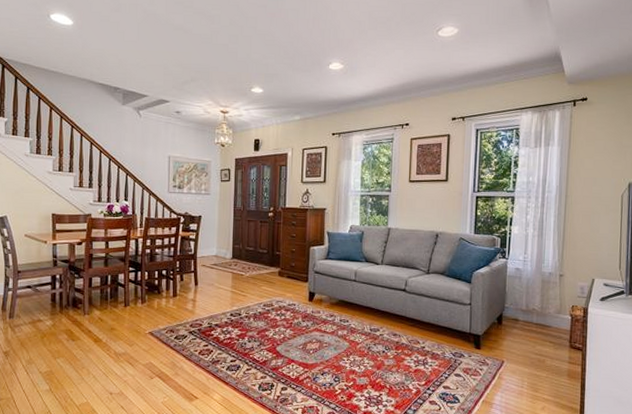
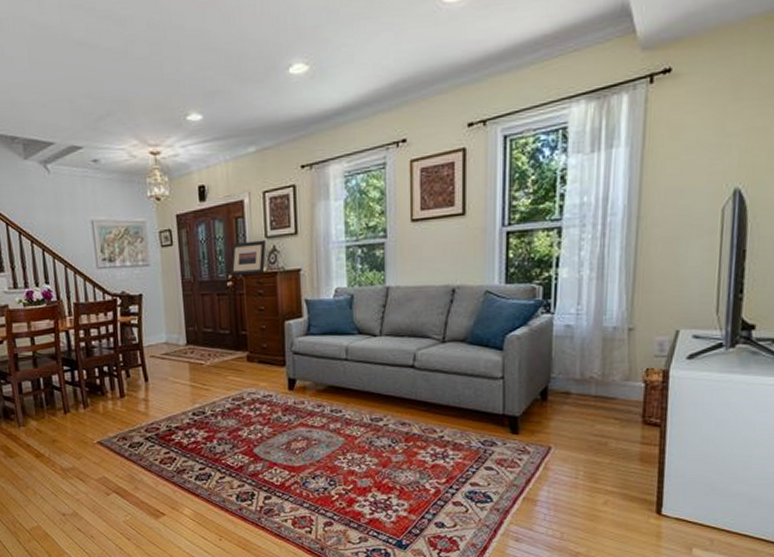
picture frame: none [271,184,302,209] -> present [229,240,267,276]

